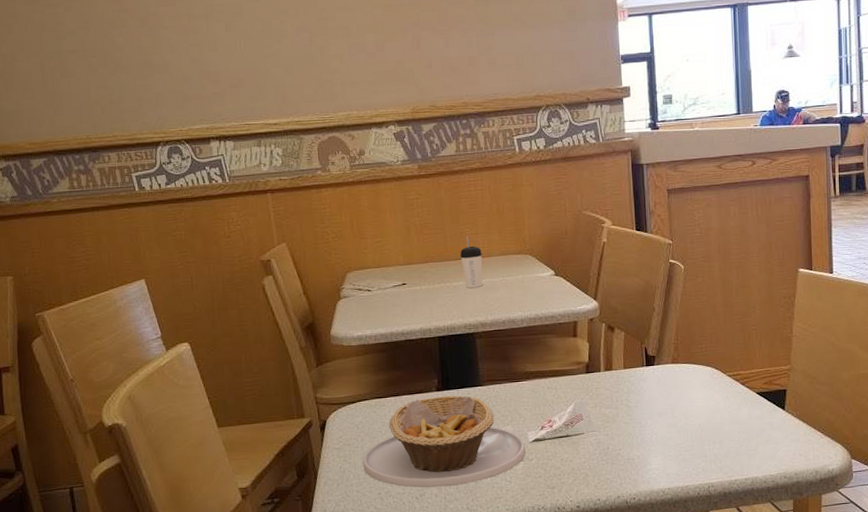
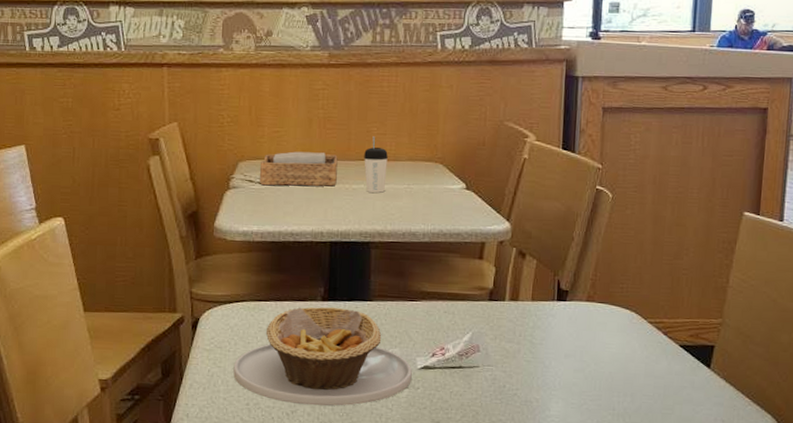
napkin holder: none [366,256,438,292] -> present [259,151,338,187]

